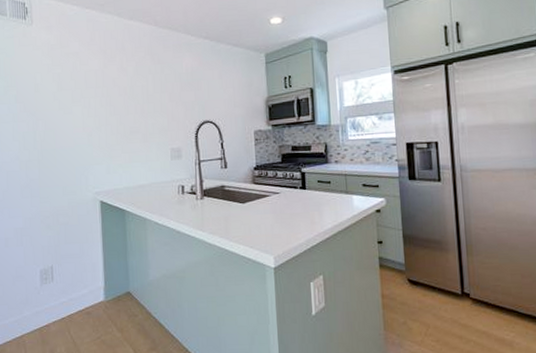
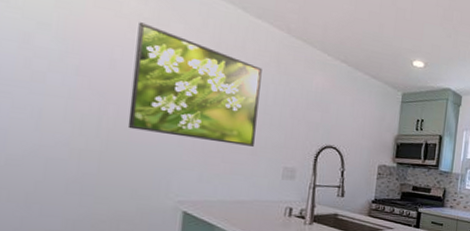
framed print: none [49,49,144,138] -> present [127,22,262,147]

